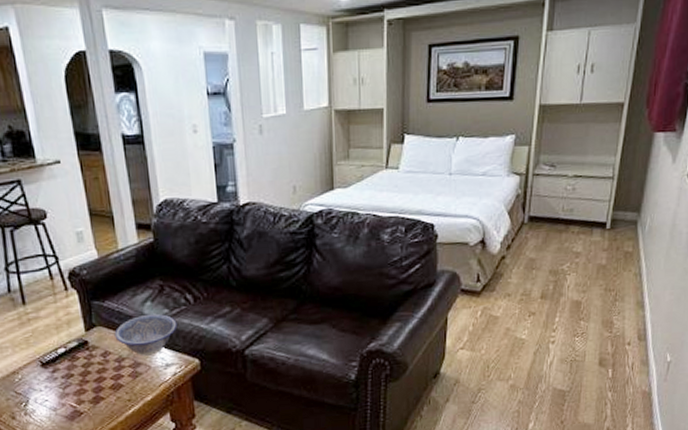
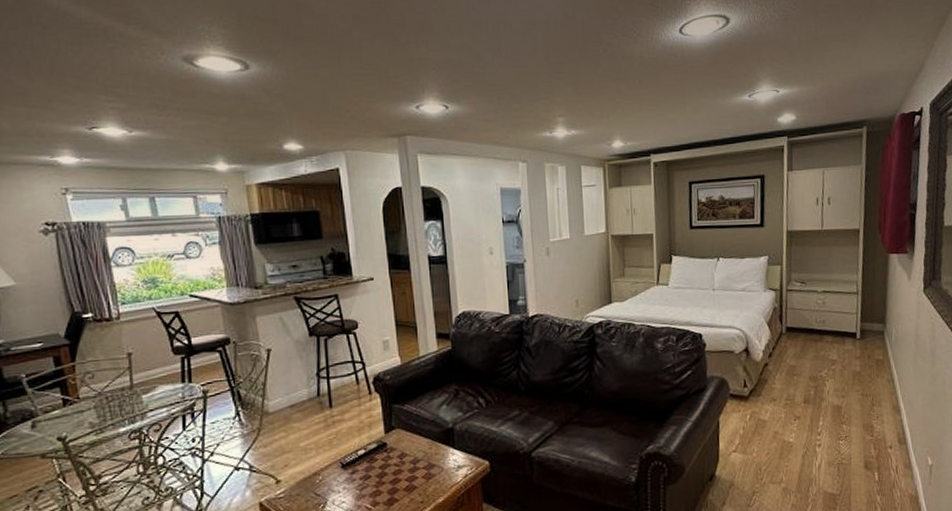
decorative bowl: present [114,313,178,356] -> none [411,416,470,458]

